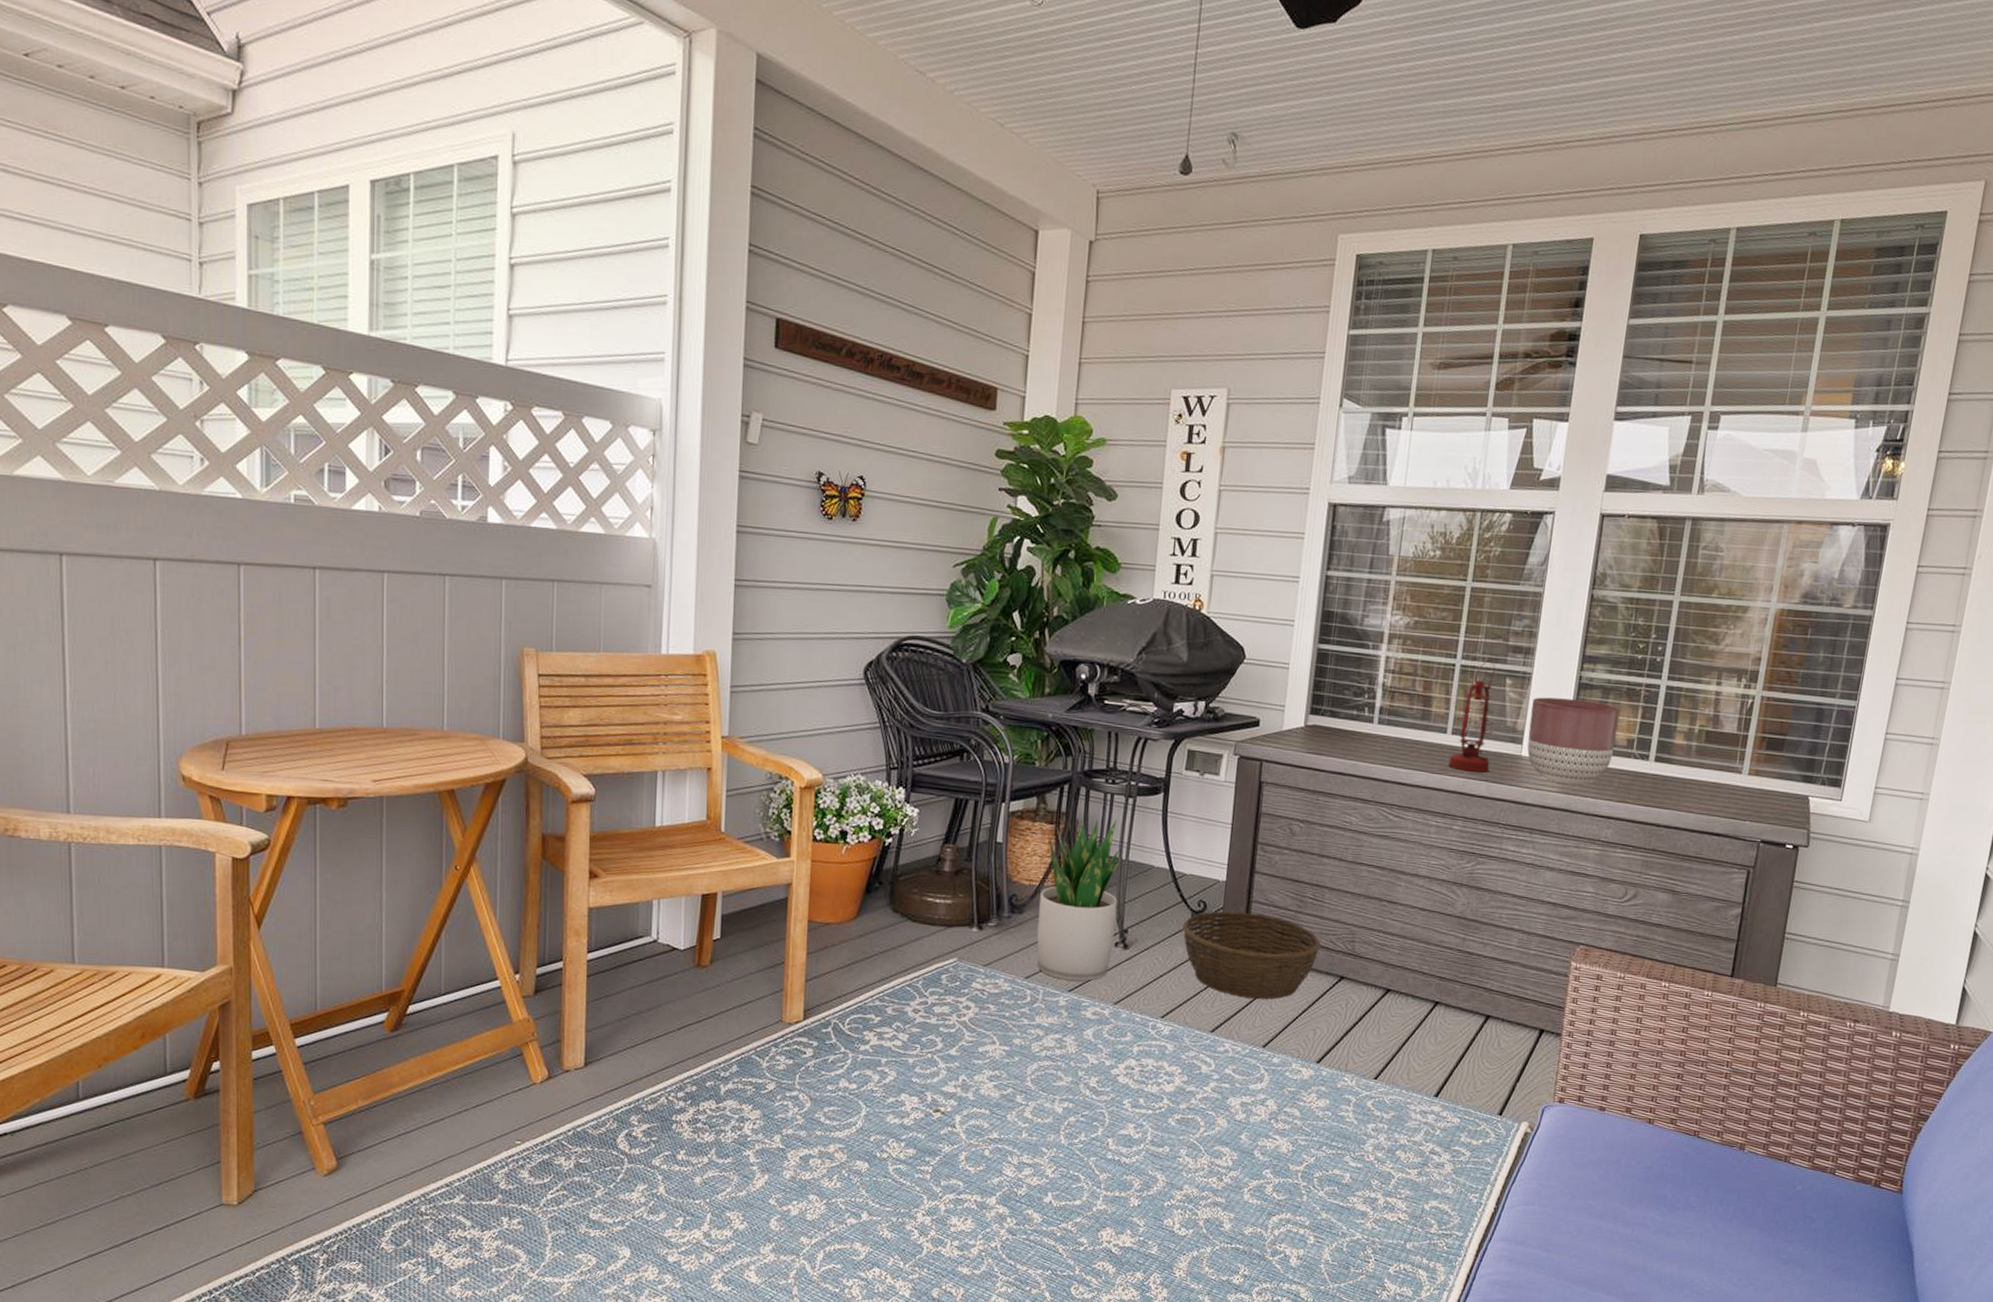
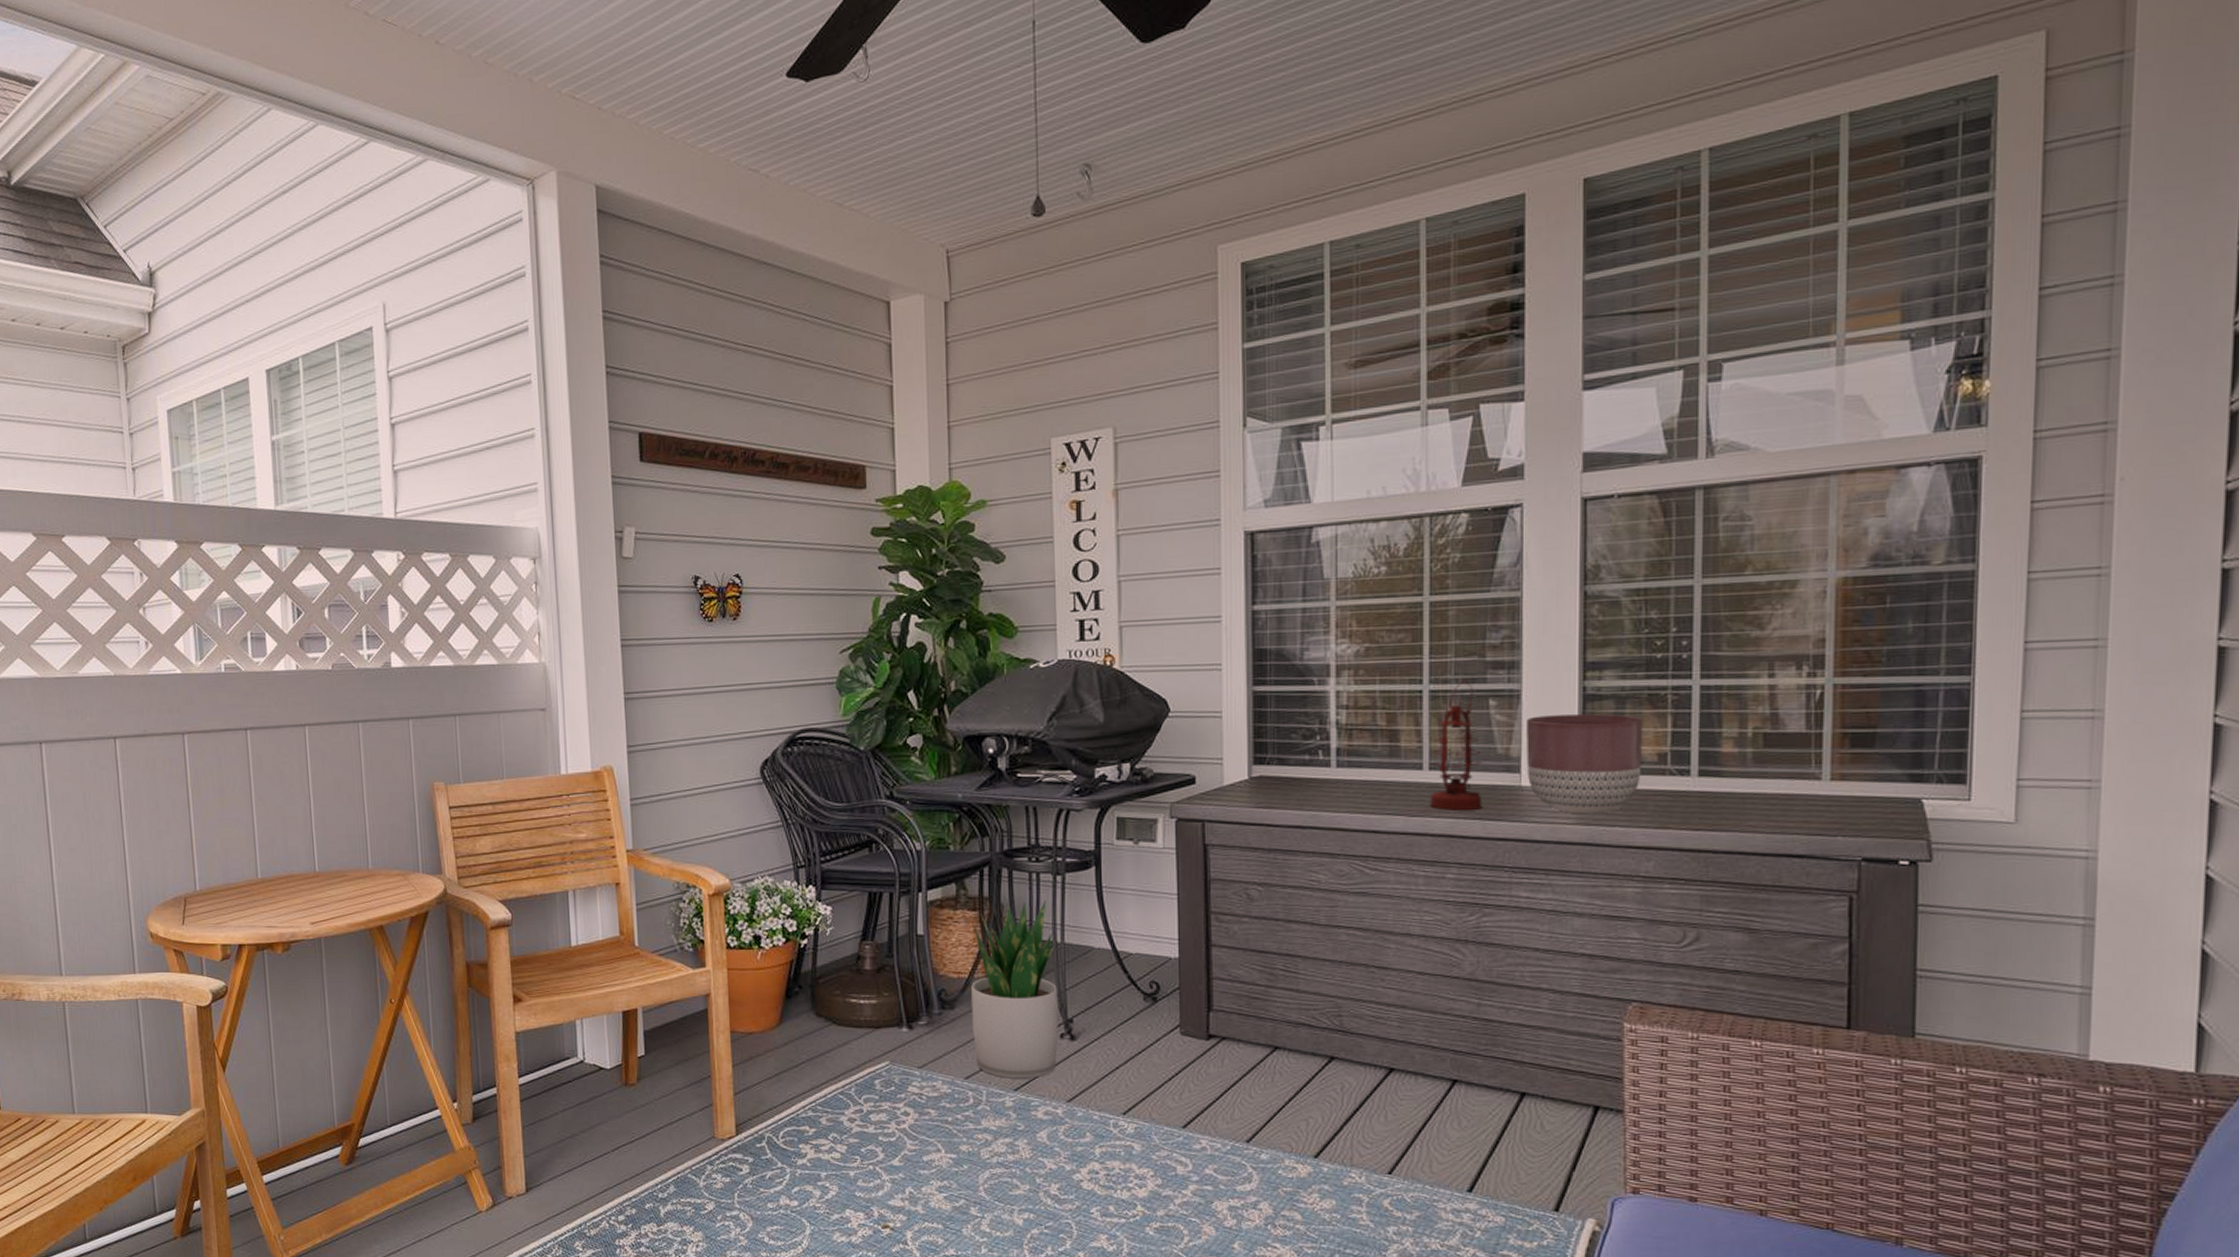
basket: present [1182,911,1321,1000] -> none [1135,992,1301,1087]

